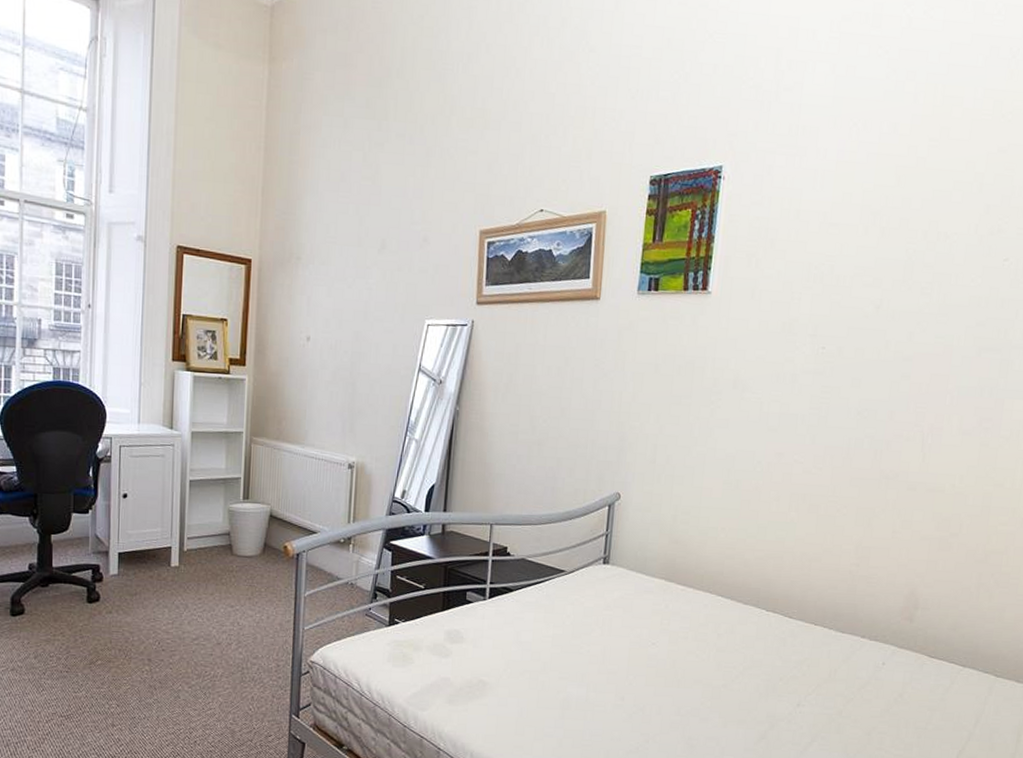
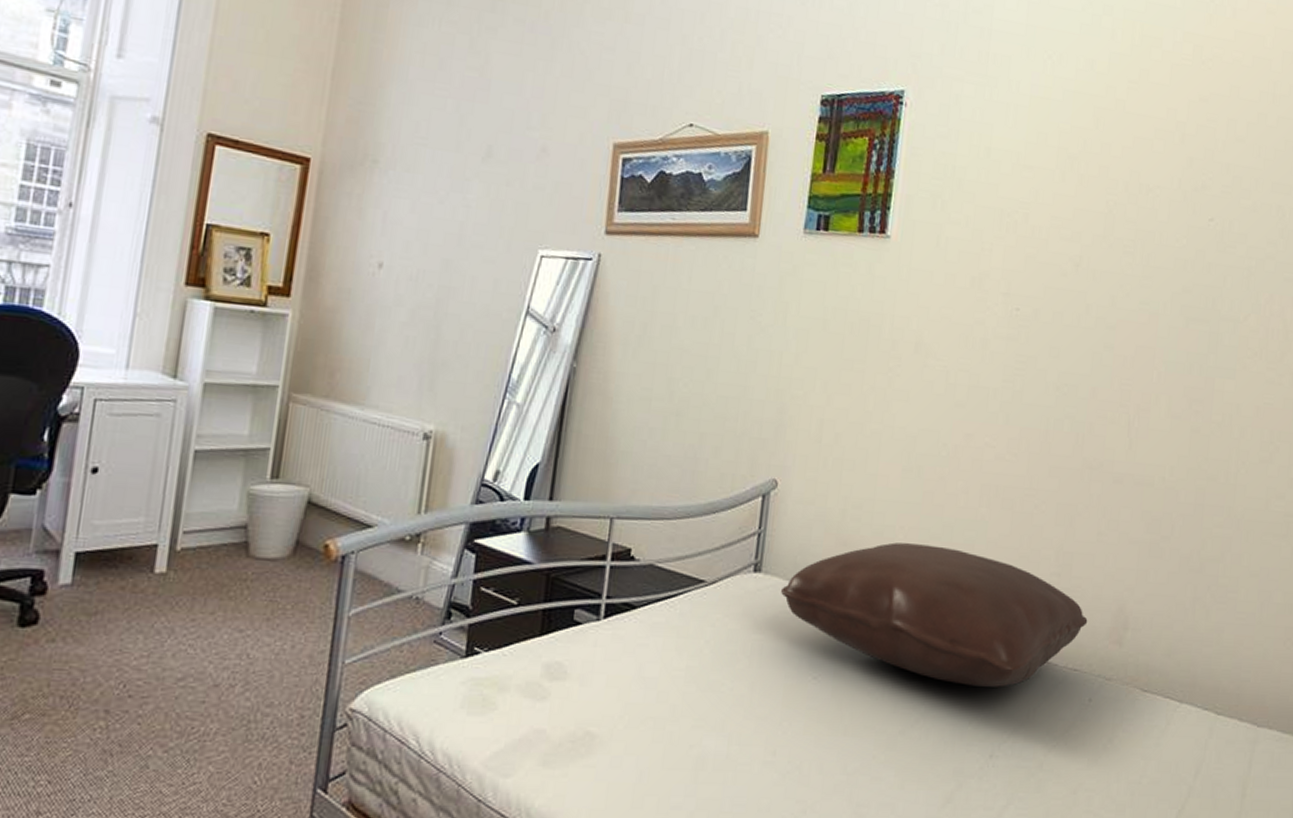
pillow: none [625,540,883,653] -> present [781,542,1088,687]

